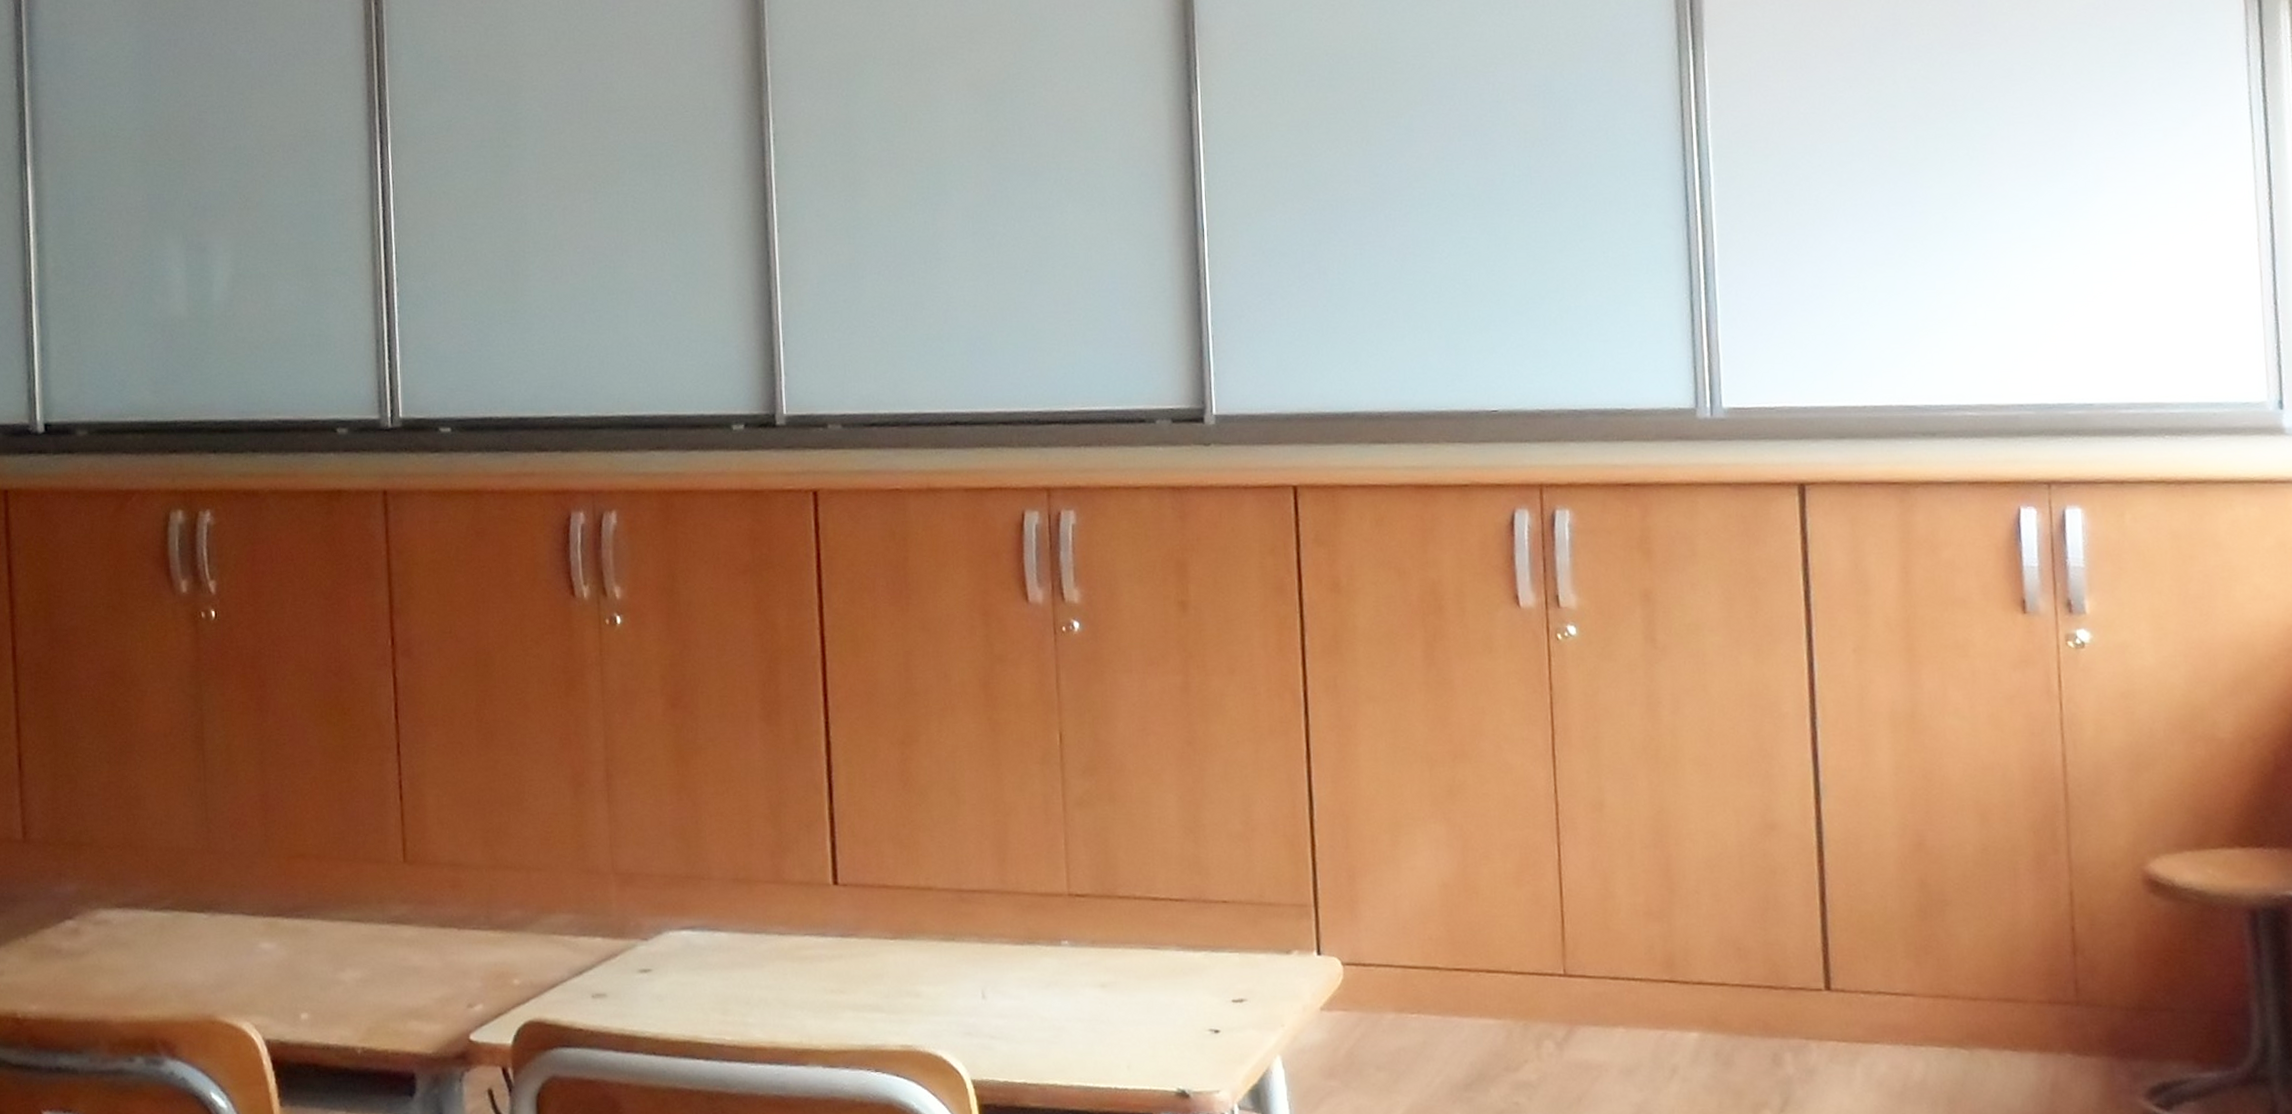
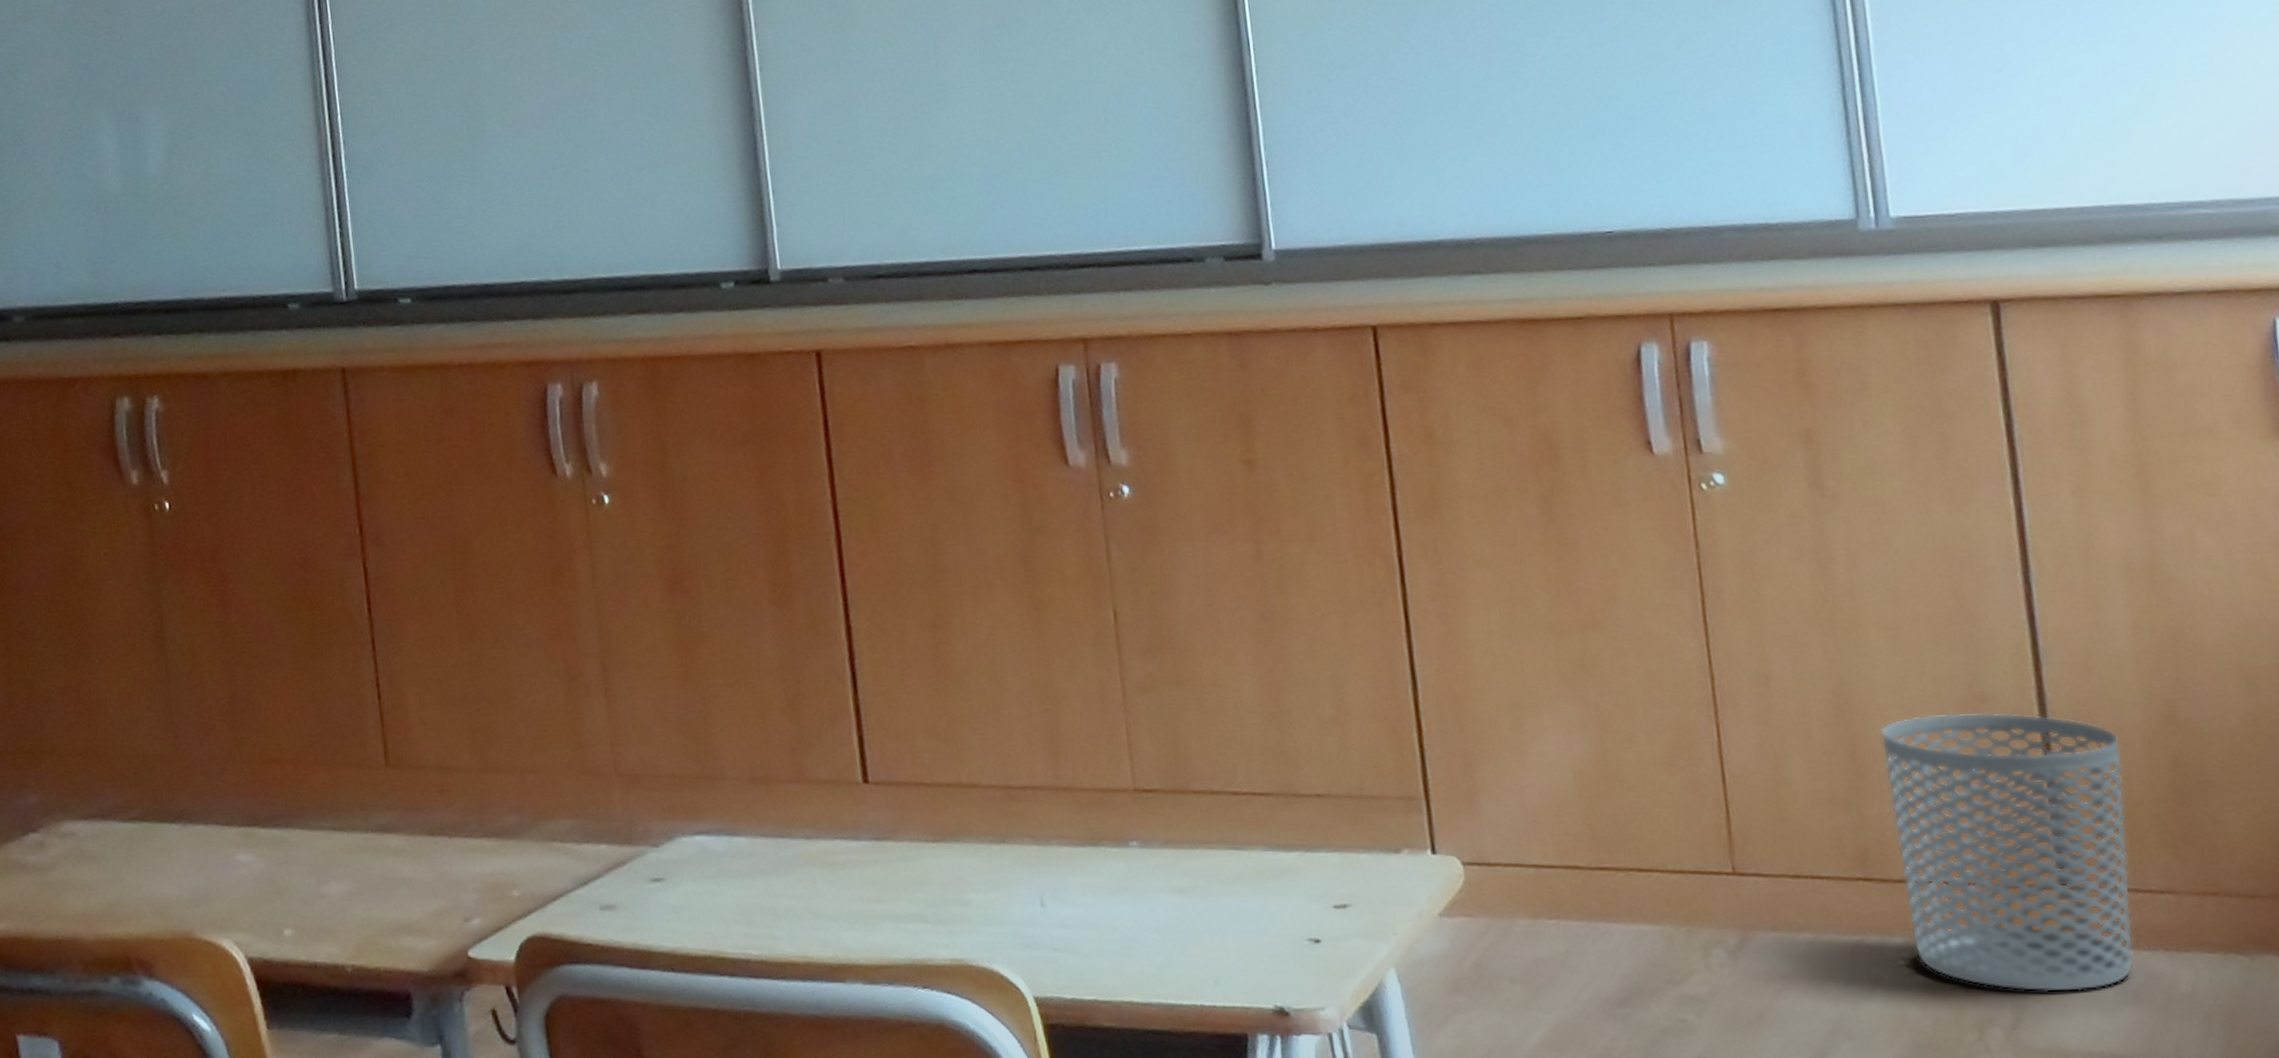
waste bin: none [1689,838,1881,1080] -> present [1880,712,2135,993]

